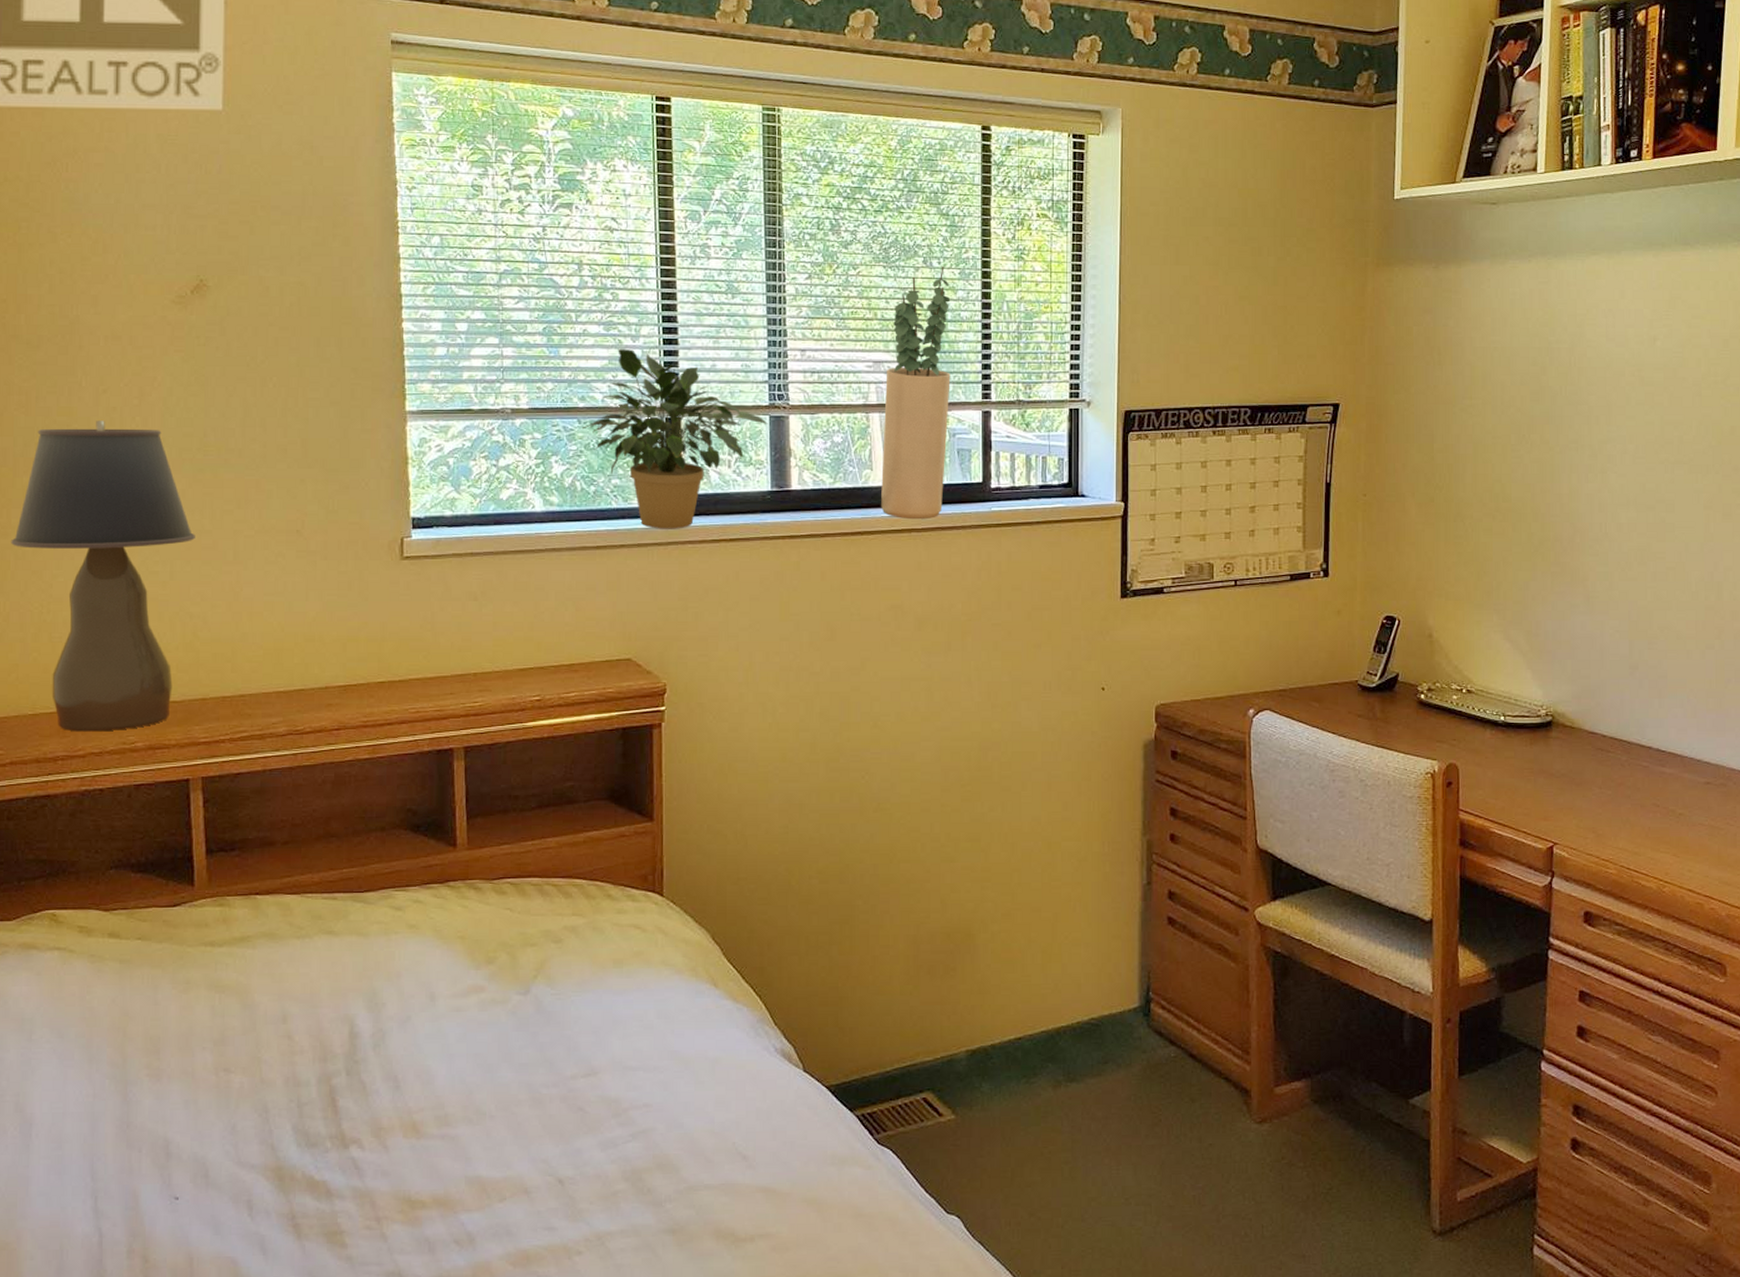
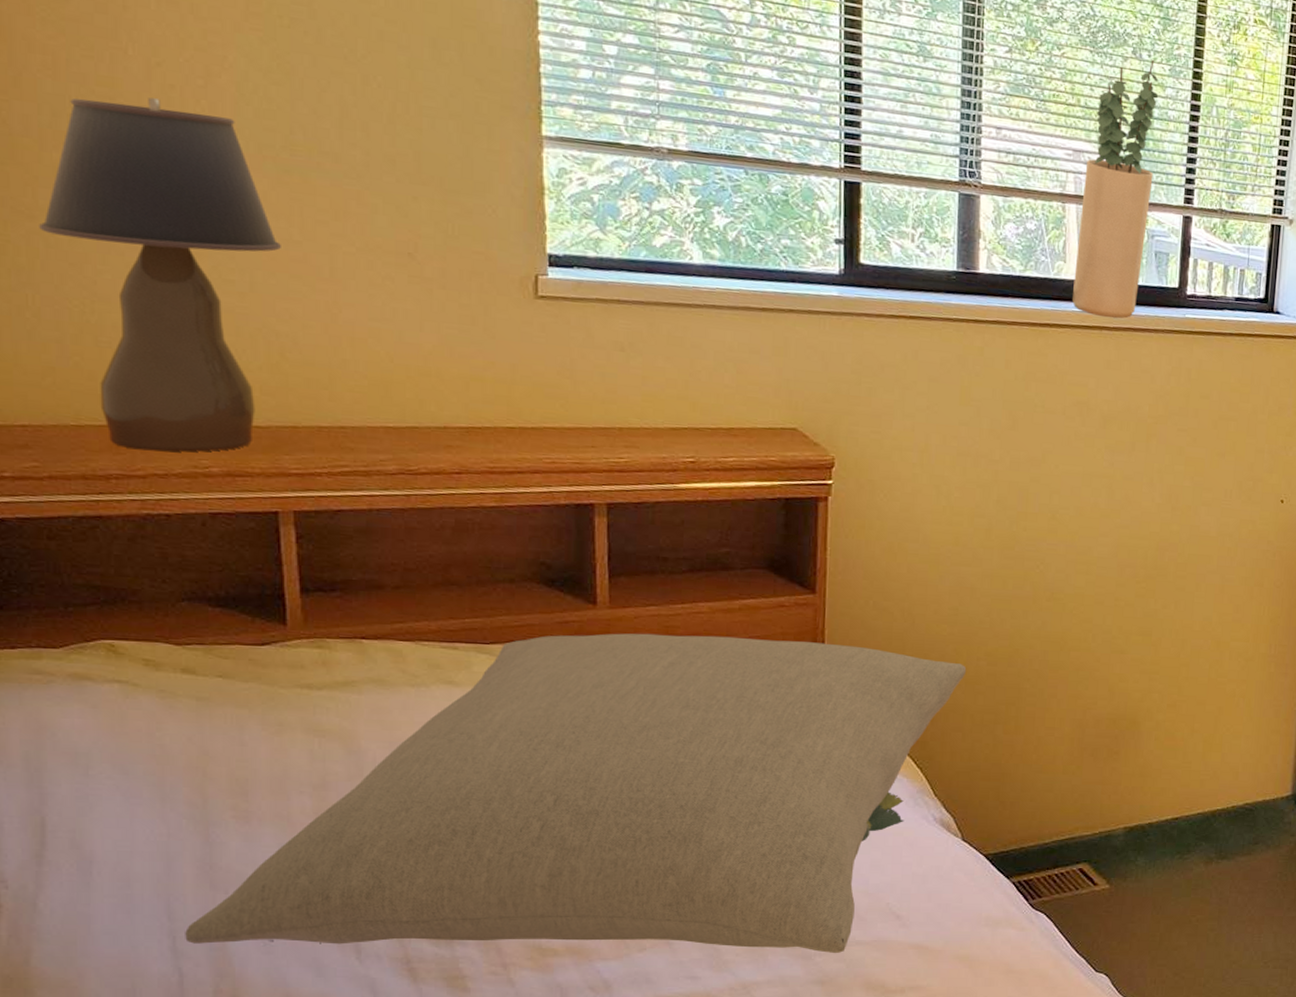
pillow: none [105,870,800,1203] -> present [185,633,967,954]
potted plant: present [582,348,768,529] -> none [750,98,957,300]

